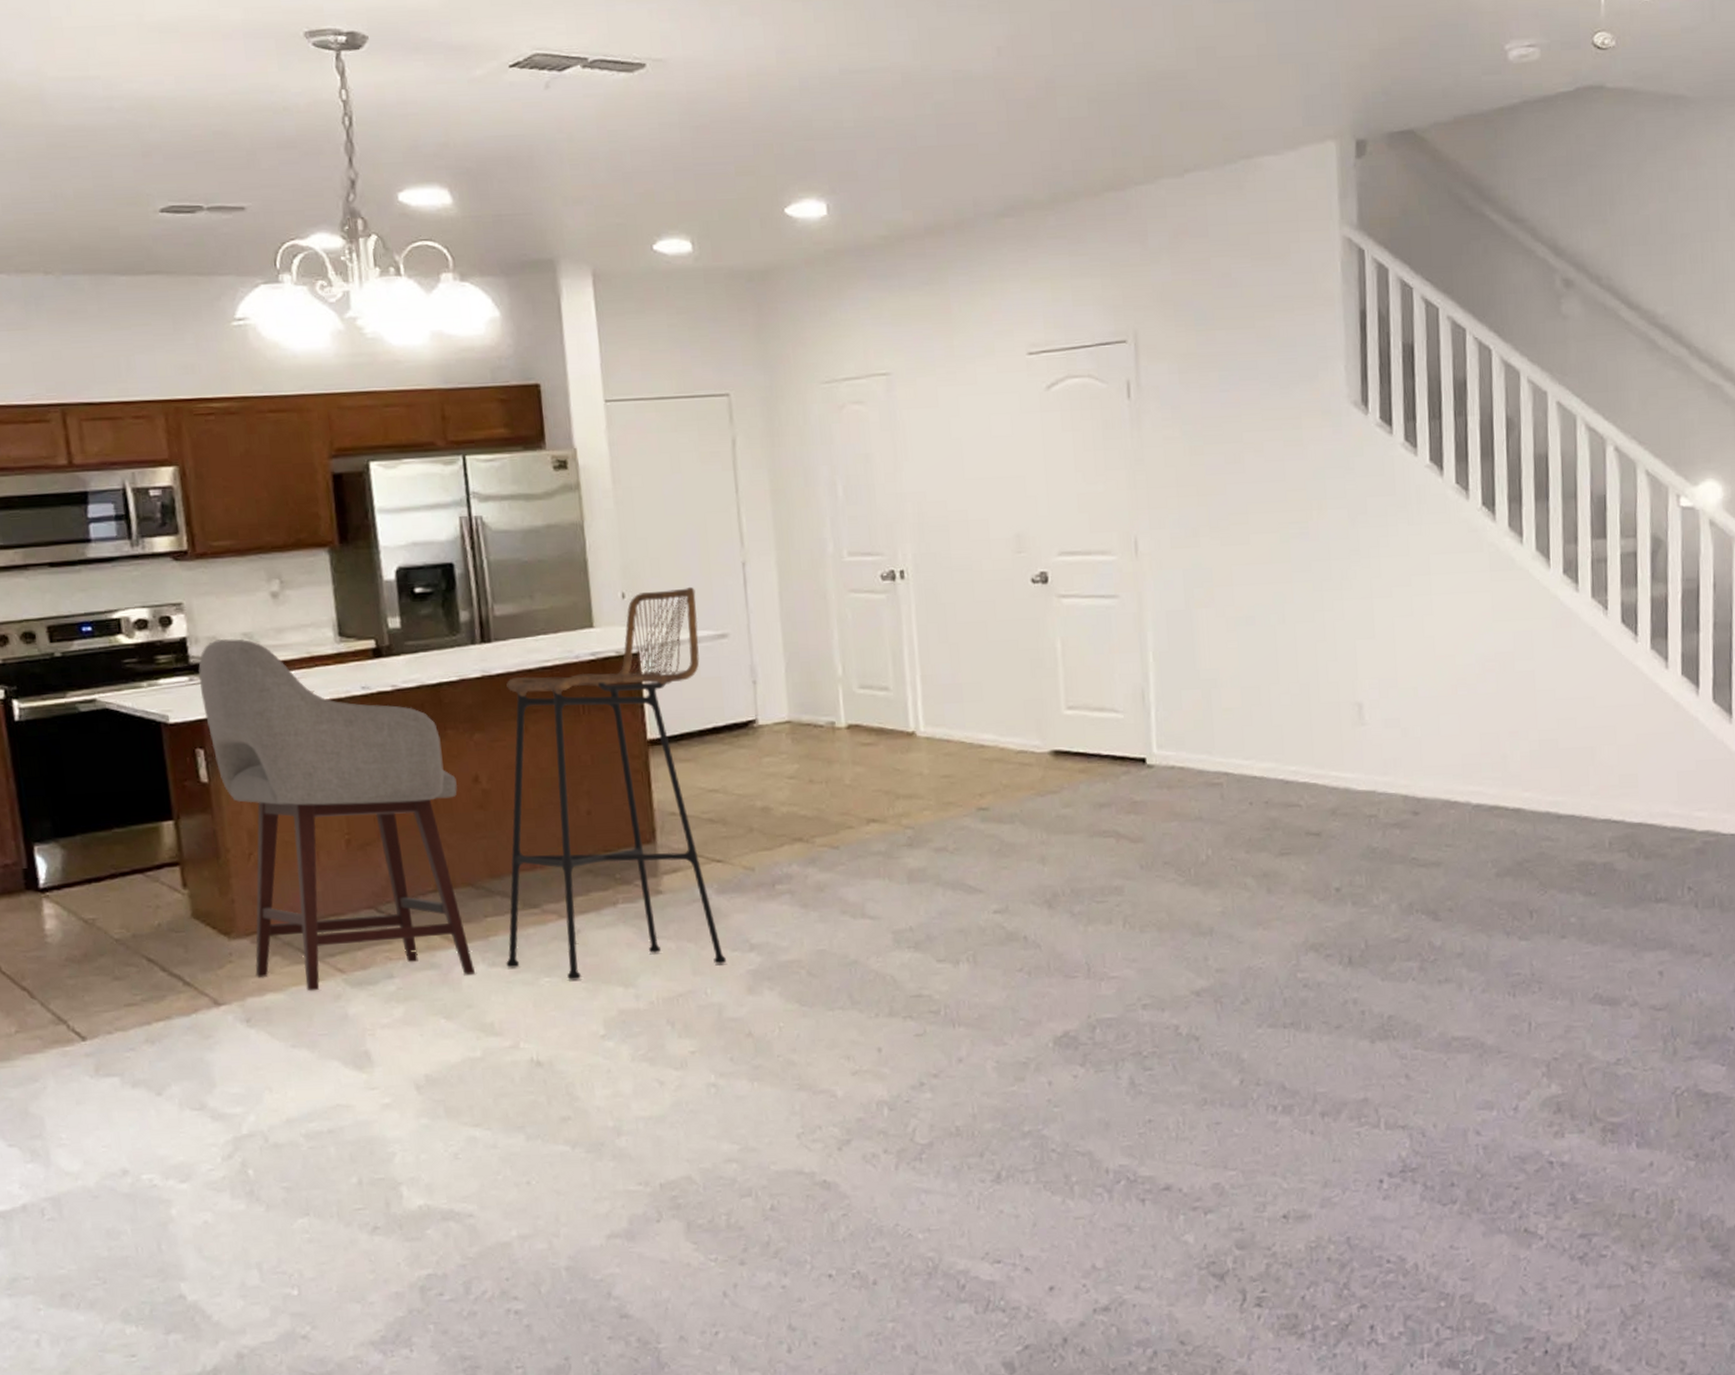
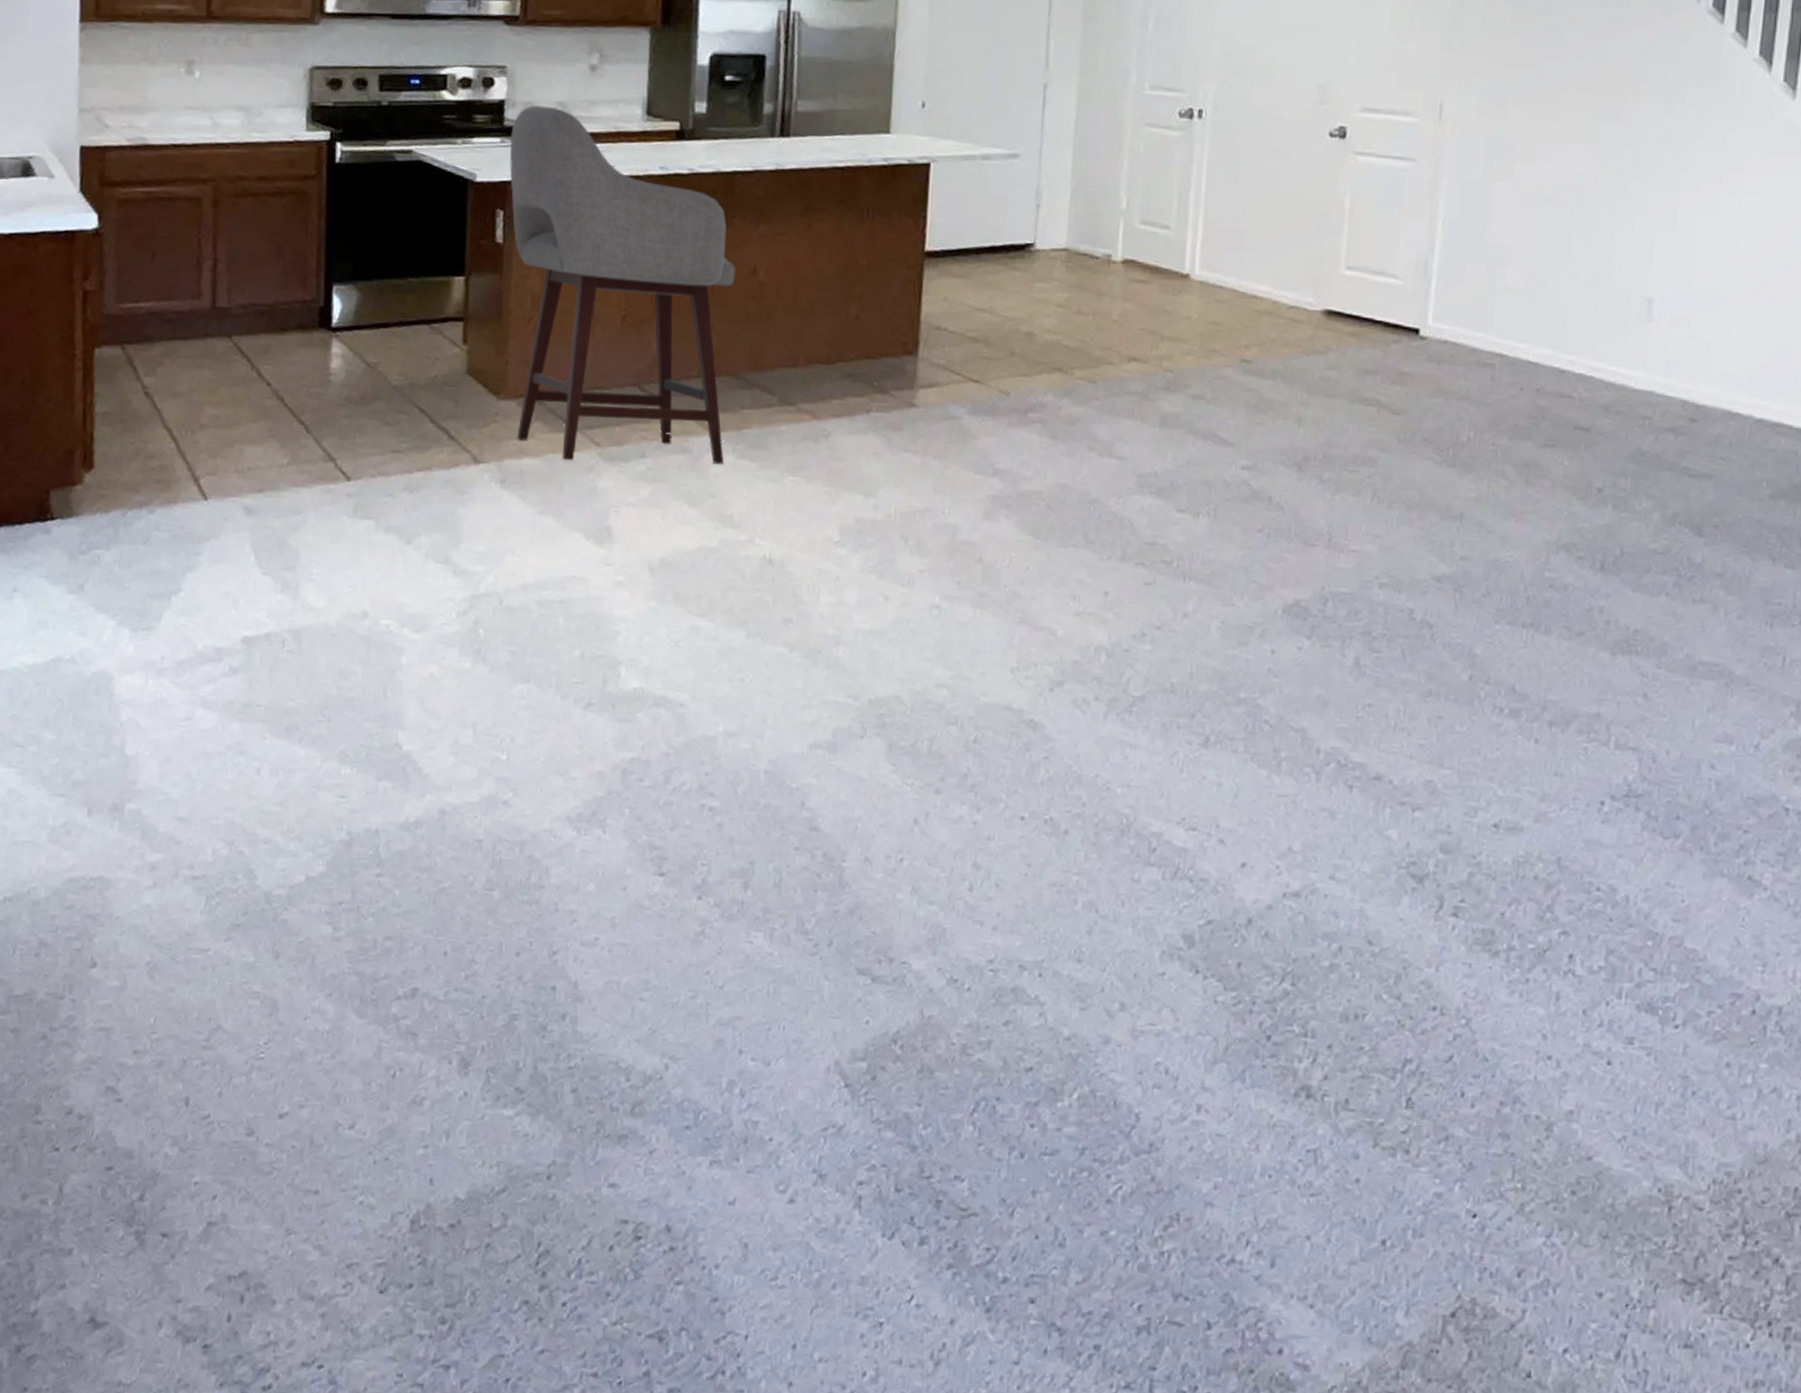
bar stool: present [505,586,726,981] -> none [753,103,994,486]

